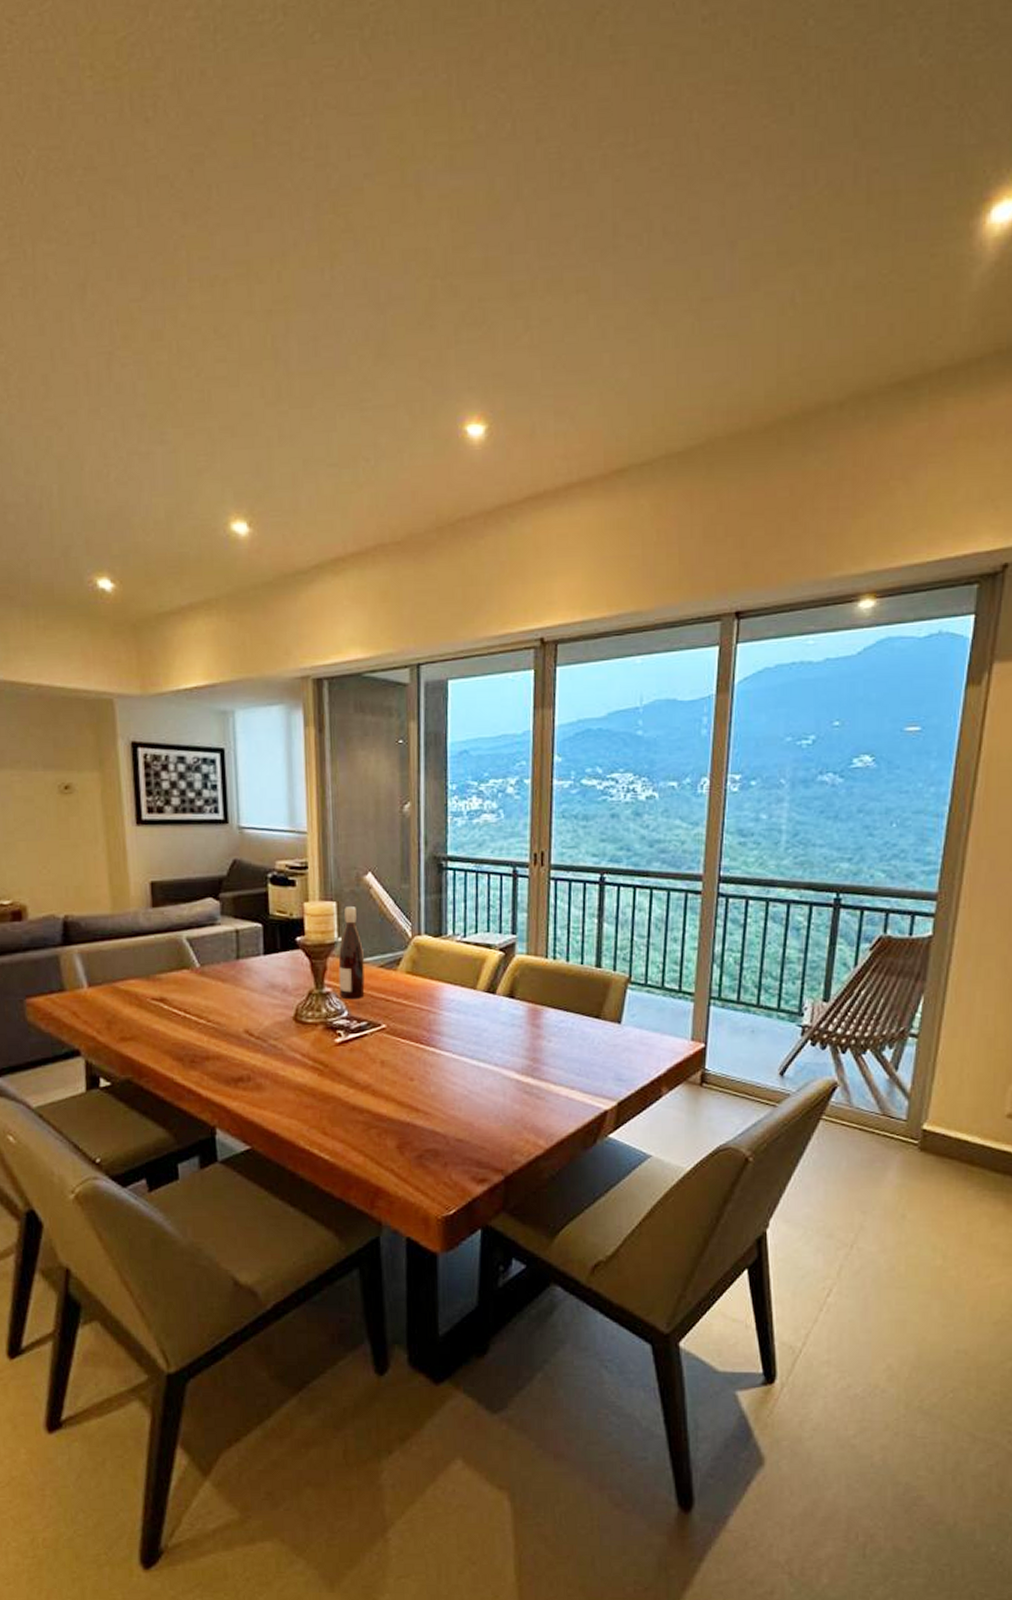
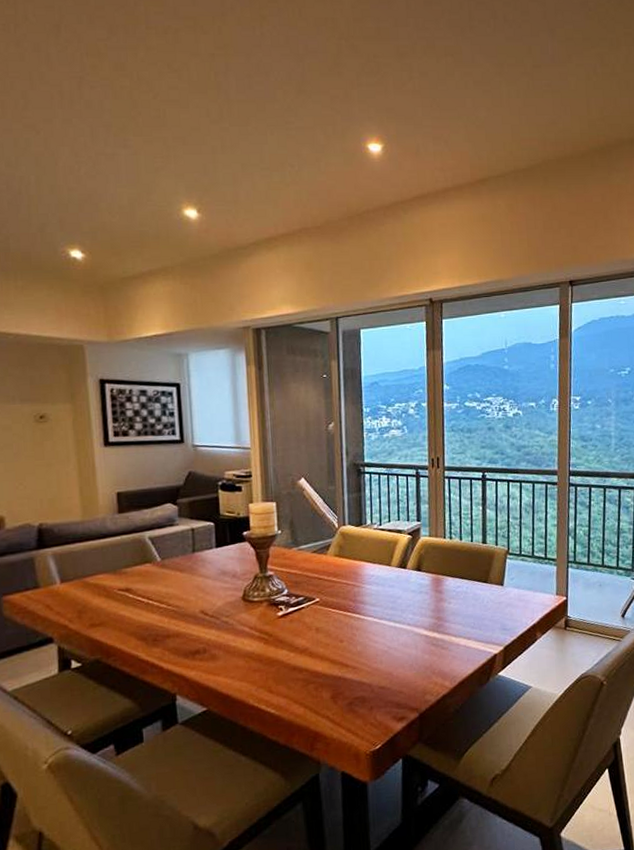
bottle: present [338,905,365,1000] -> none [278,504,301,580]

